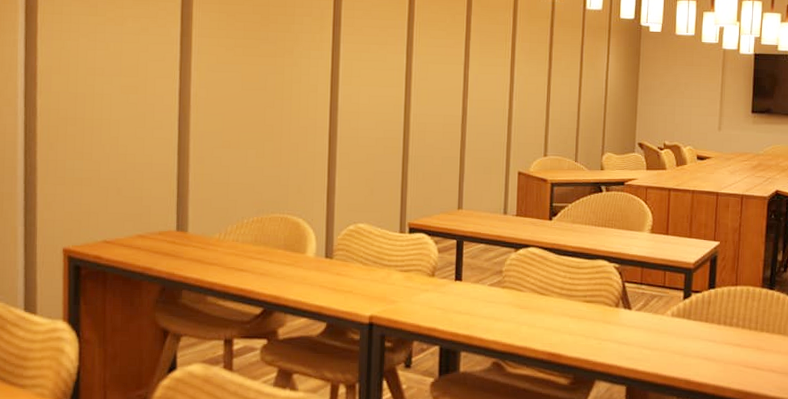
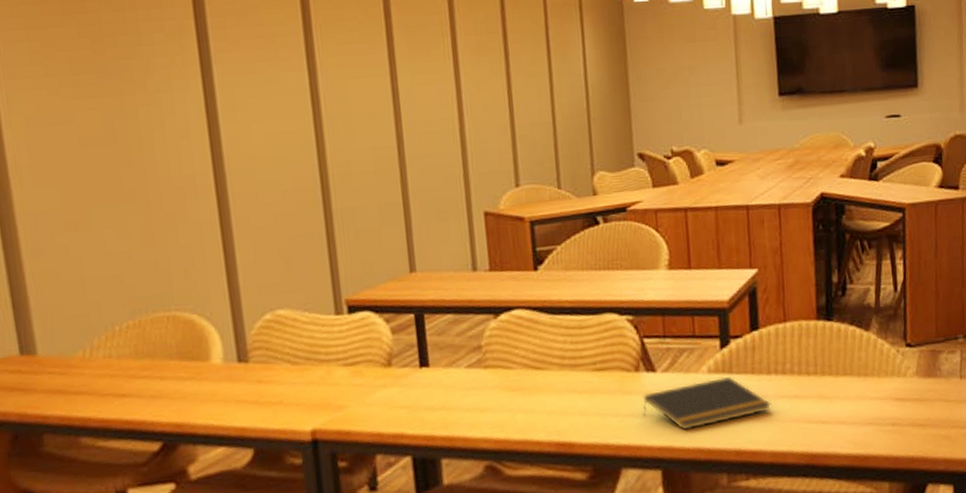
notepad: none [617,322,718,358] -> present [643,377,772,431]

